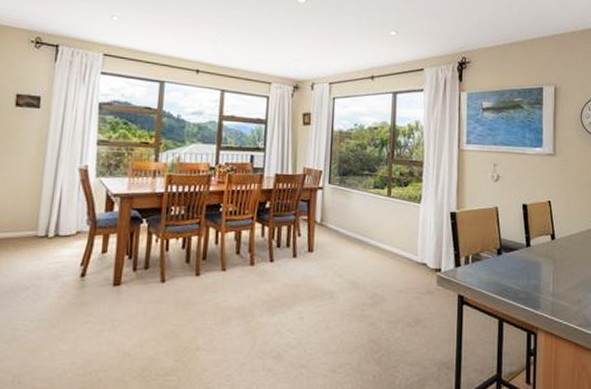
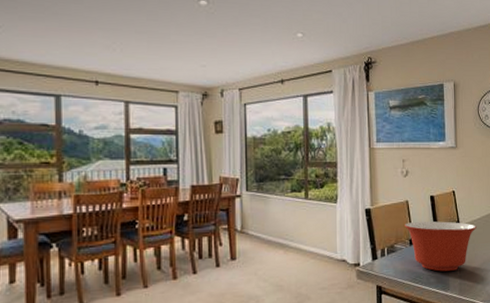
mixing bowl: none [493,230,574,288] -> present [405,221,476,272]

